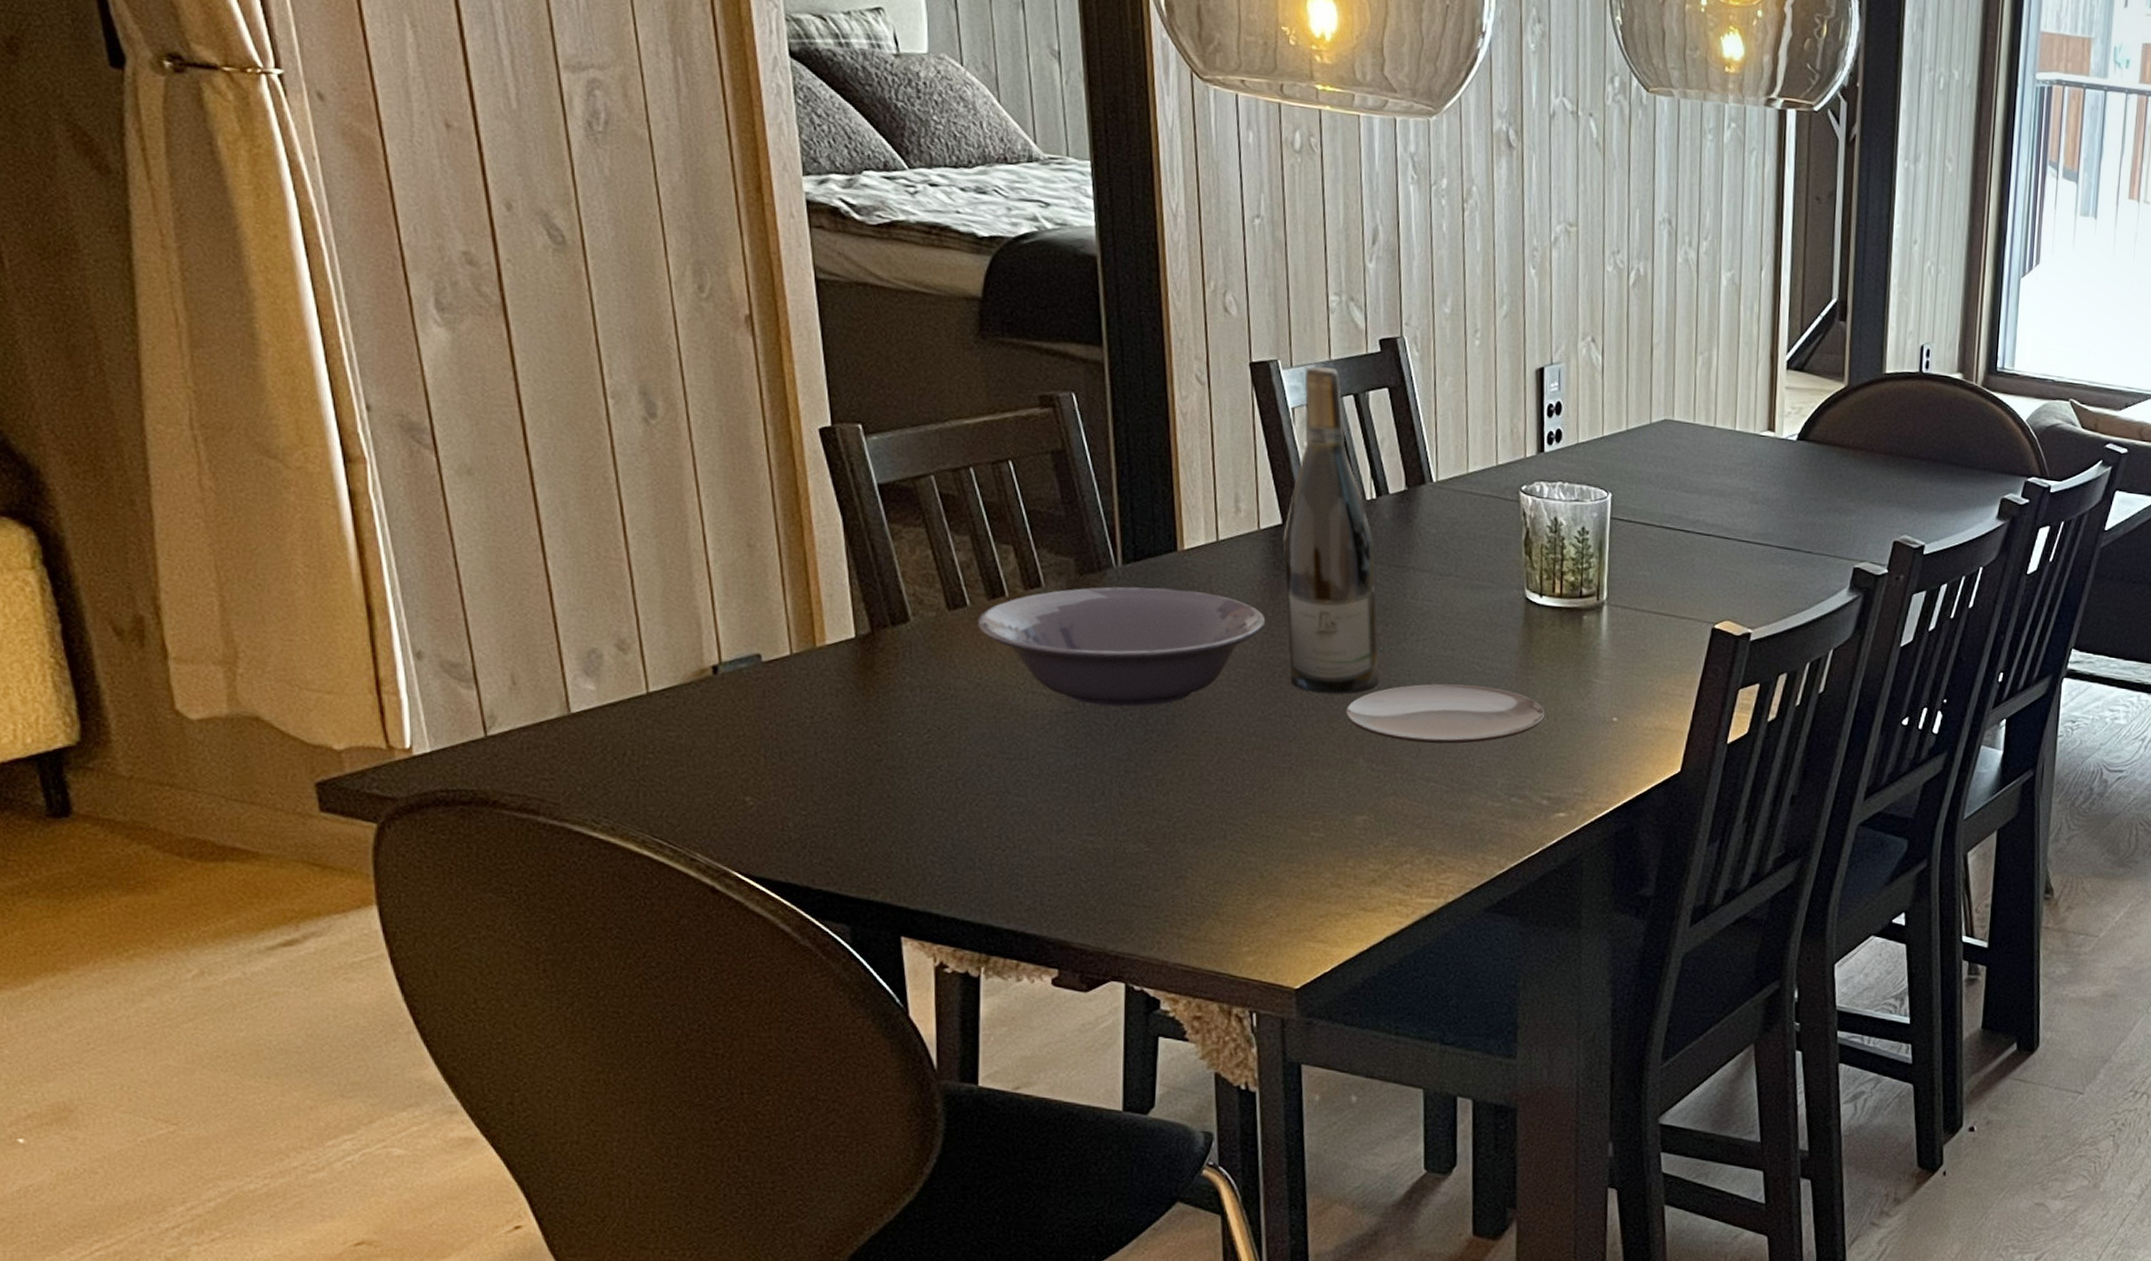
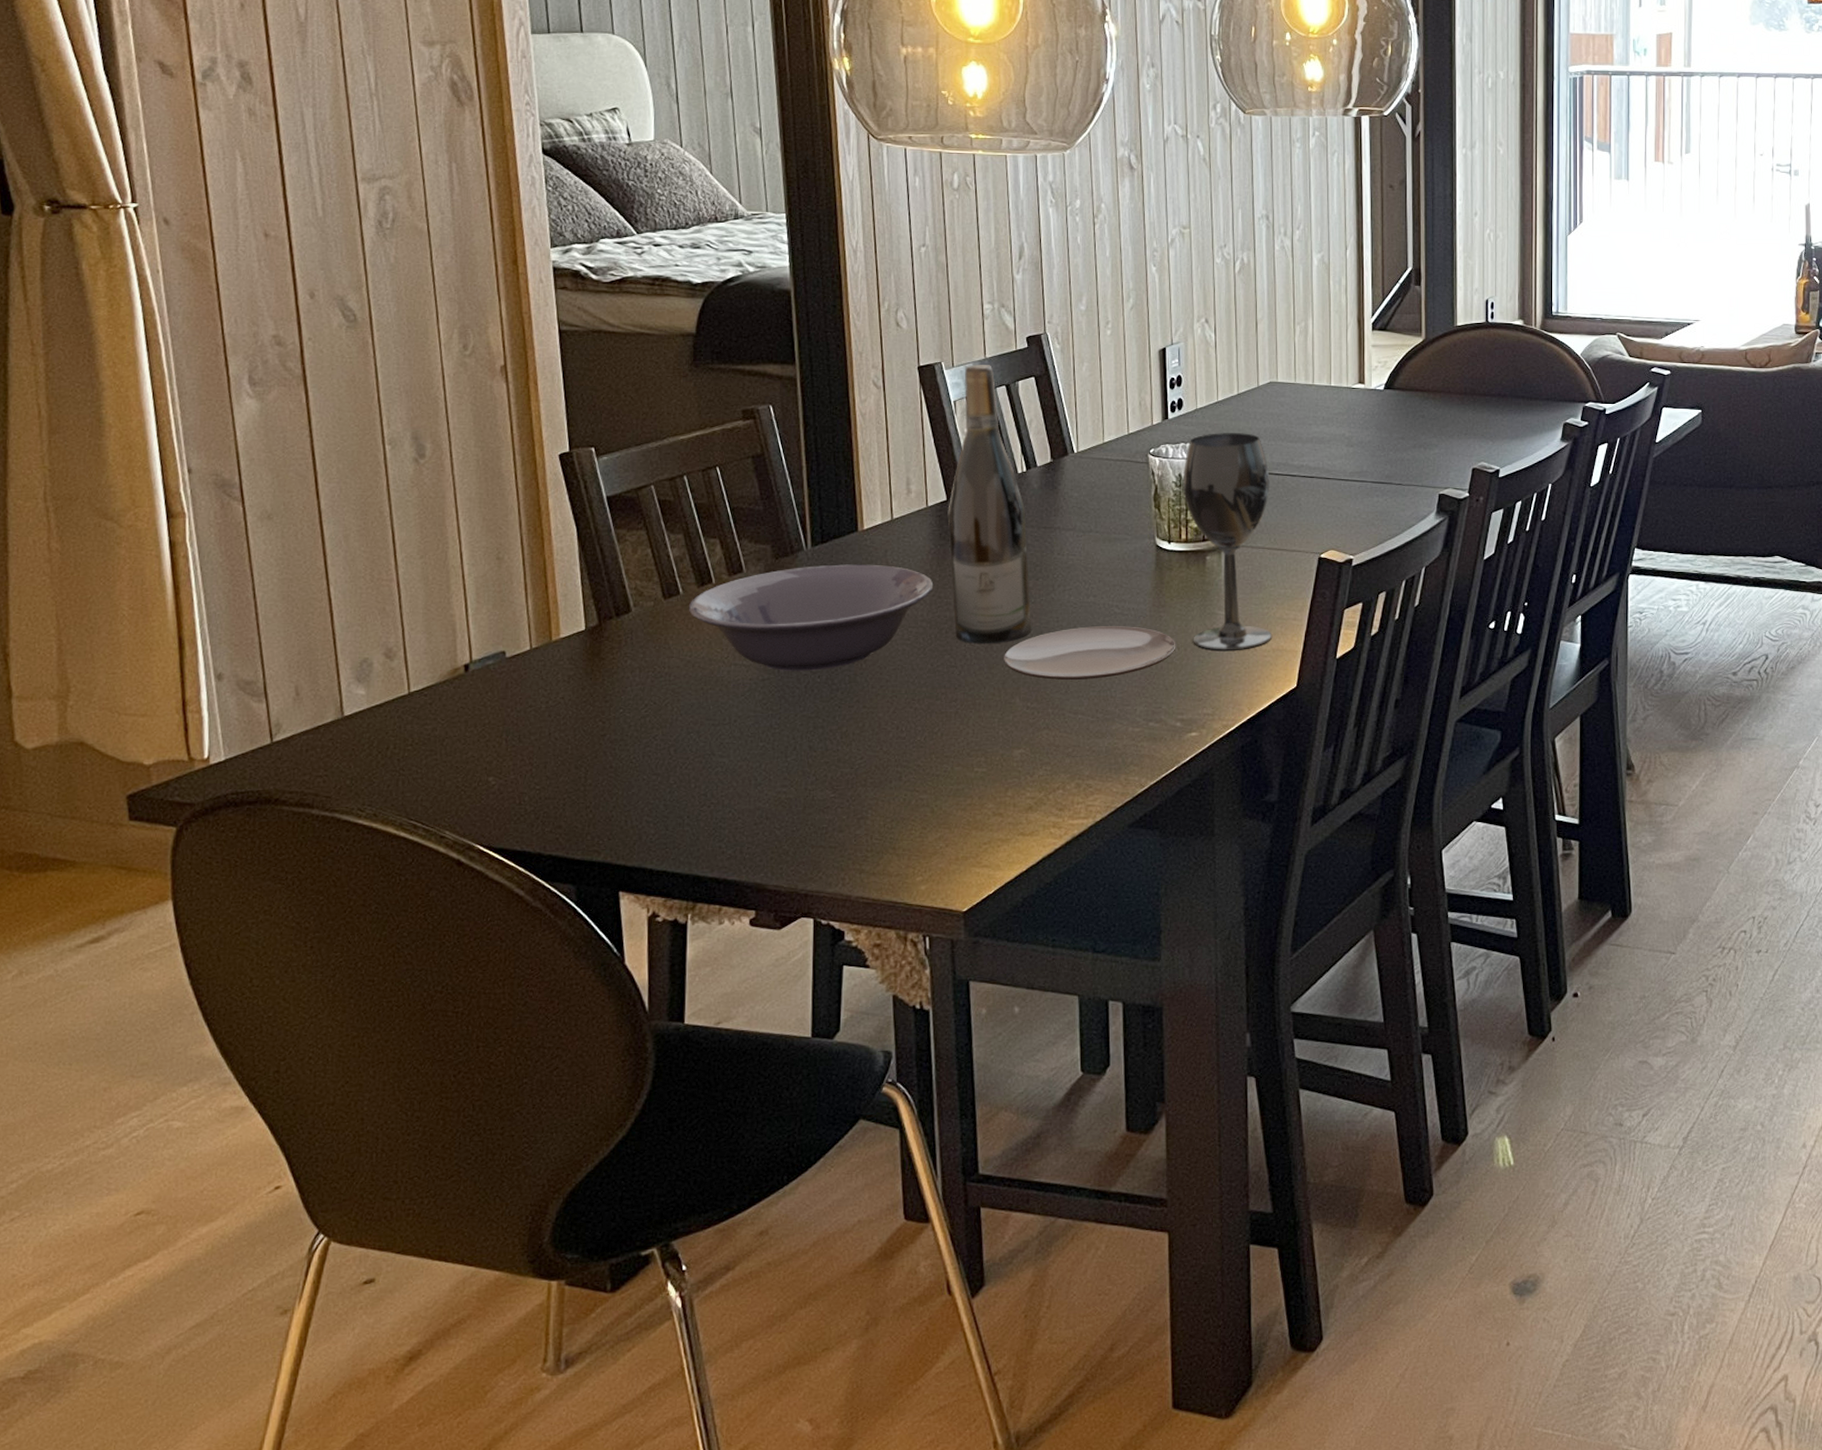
wine glass: none [1558,473,1660,725] -> present [1182,433,1273,650]

